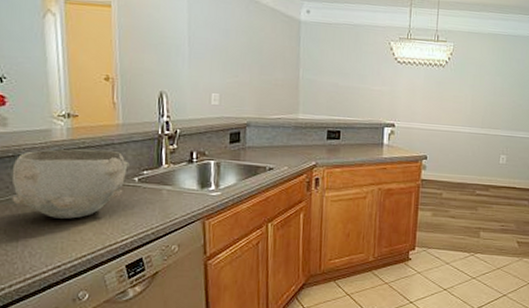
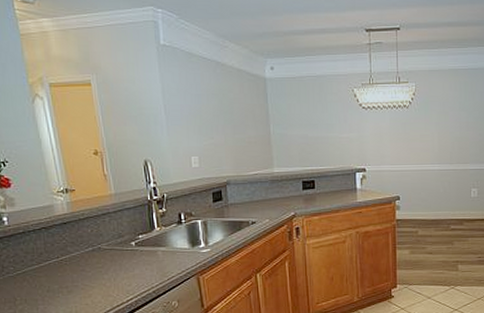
bowl: present [11,149,130,219] -> none [24,219,126,285]

